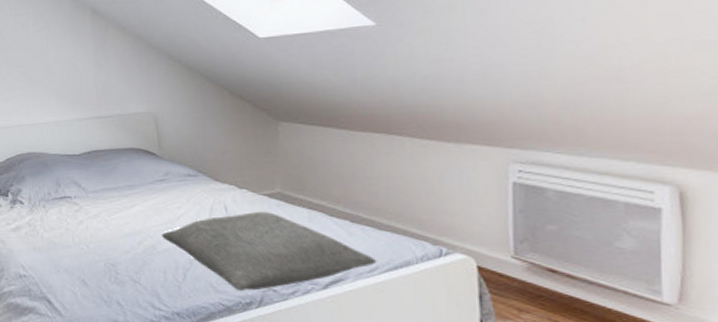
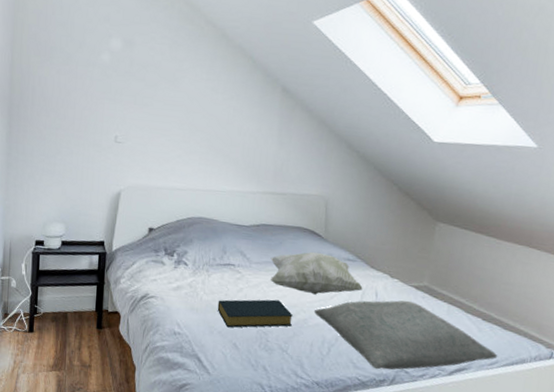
hardback book: none [59,228,140,264] -> present [217,299,293,328]
decorative pillow: none [106,172,210,218] -> present [270,251,363,295]

